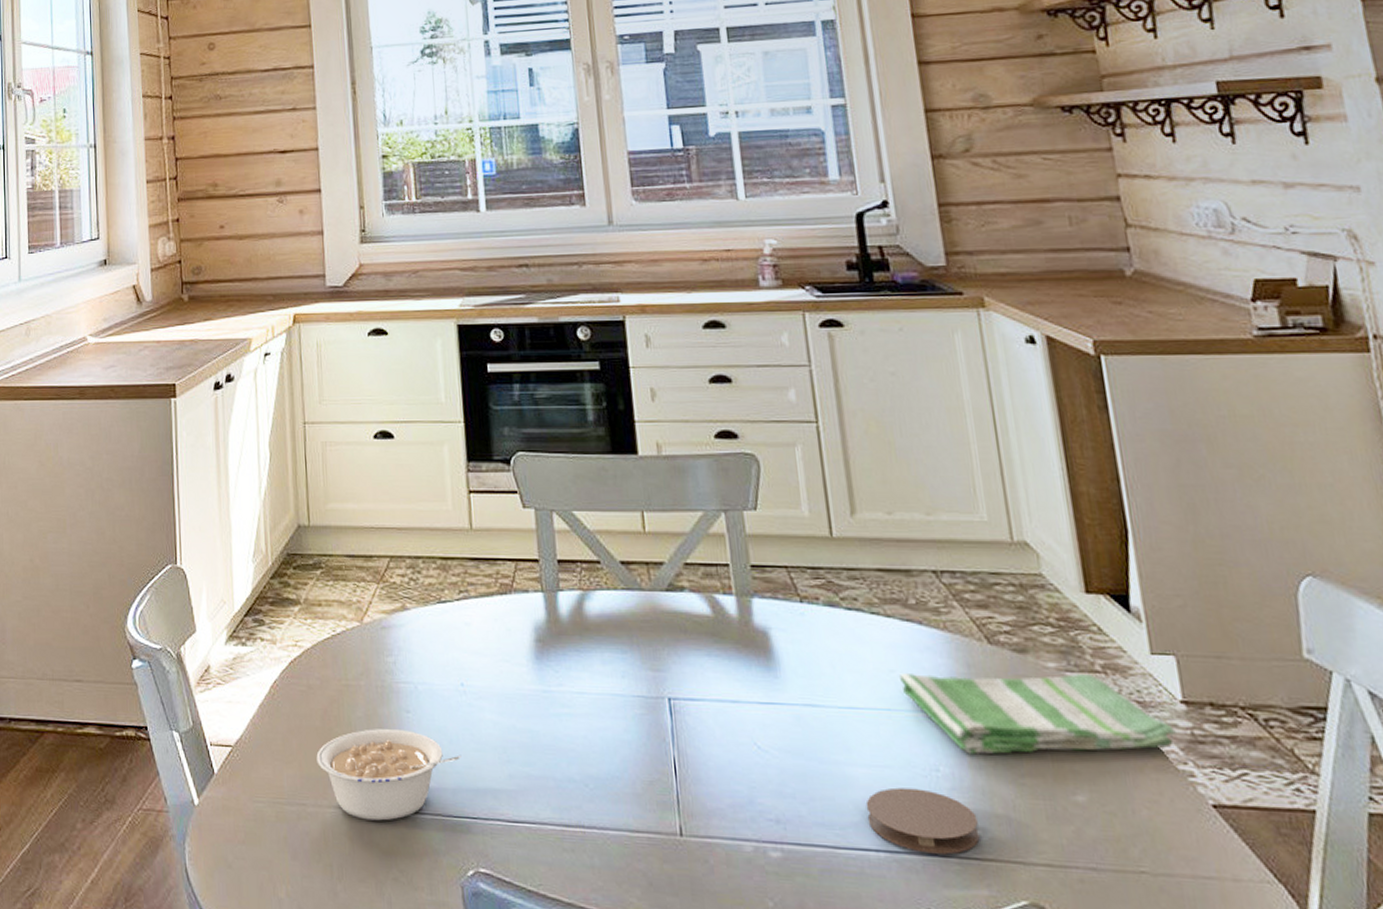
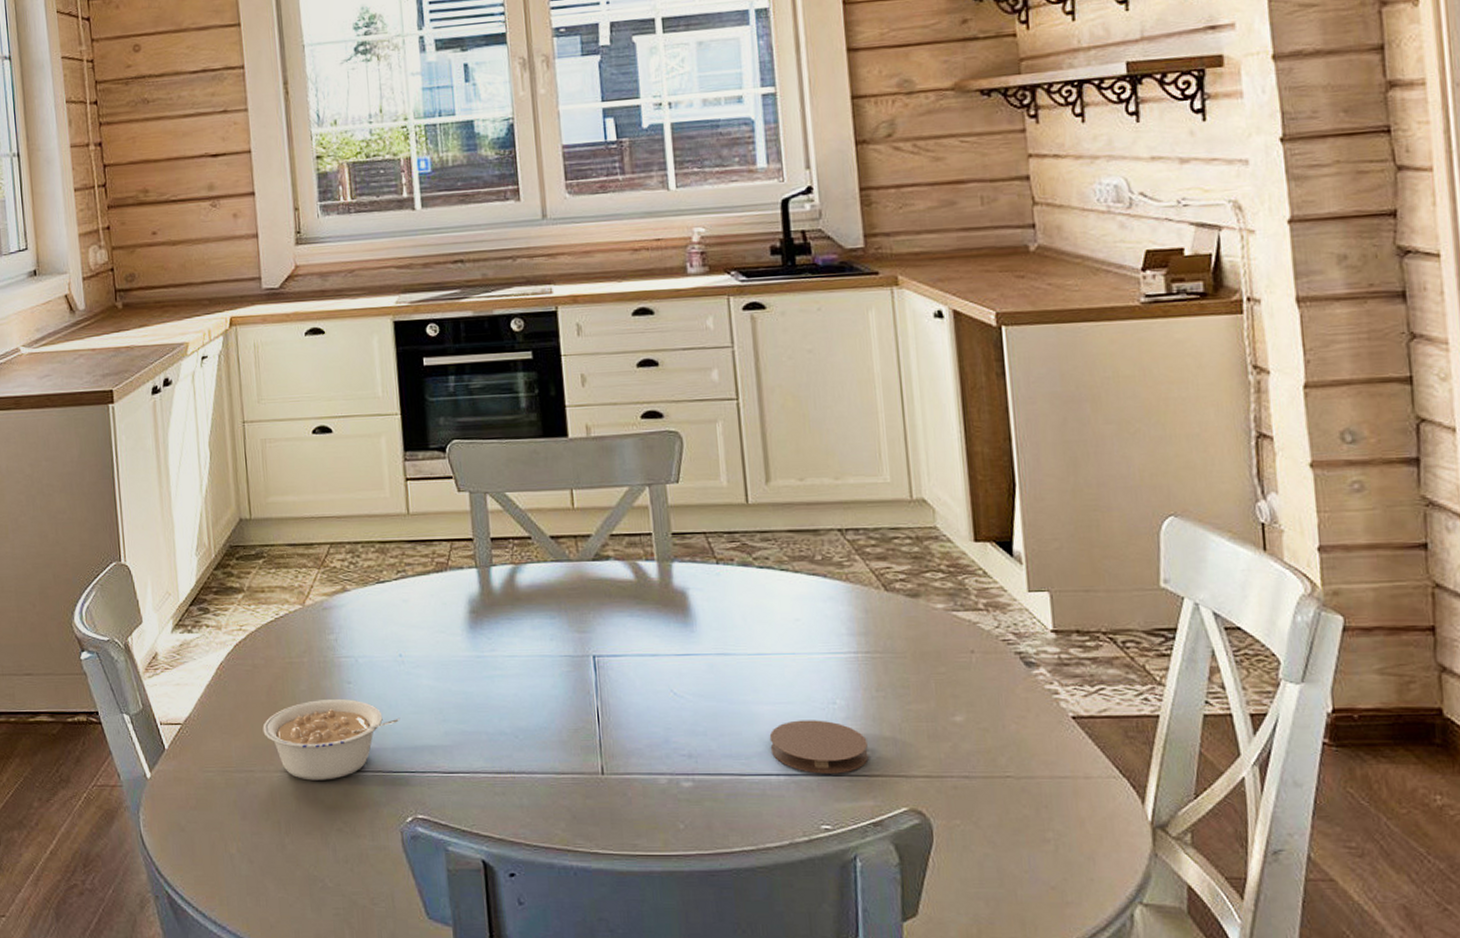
dish towel: present [900,673,1176,755] -> none [804,611,1045,687]

